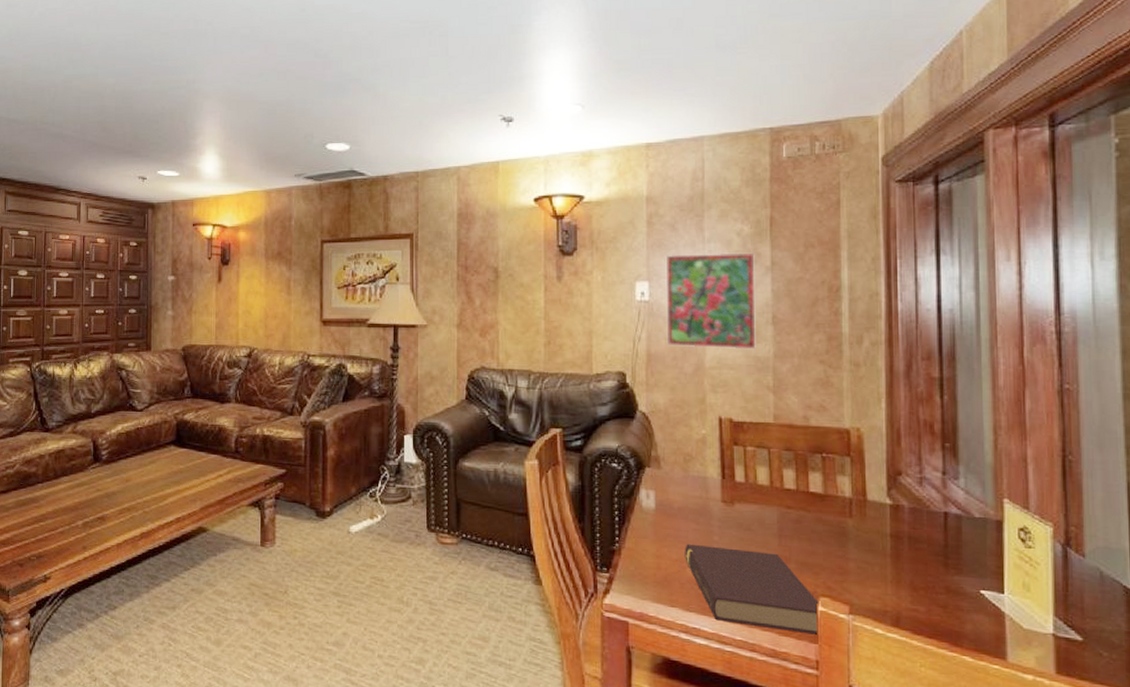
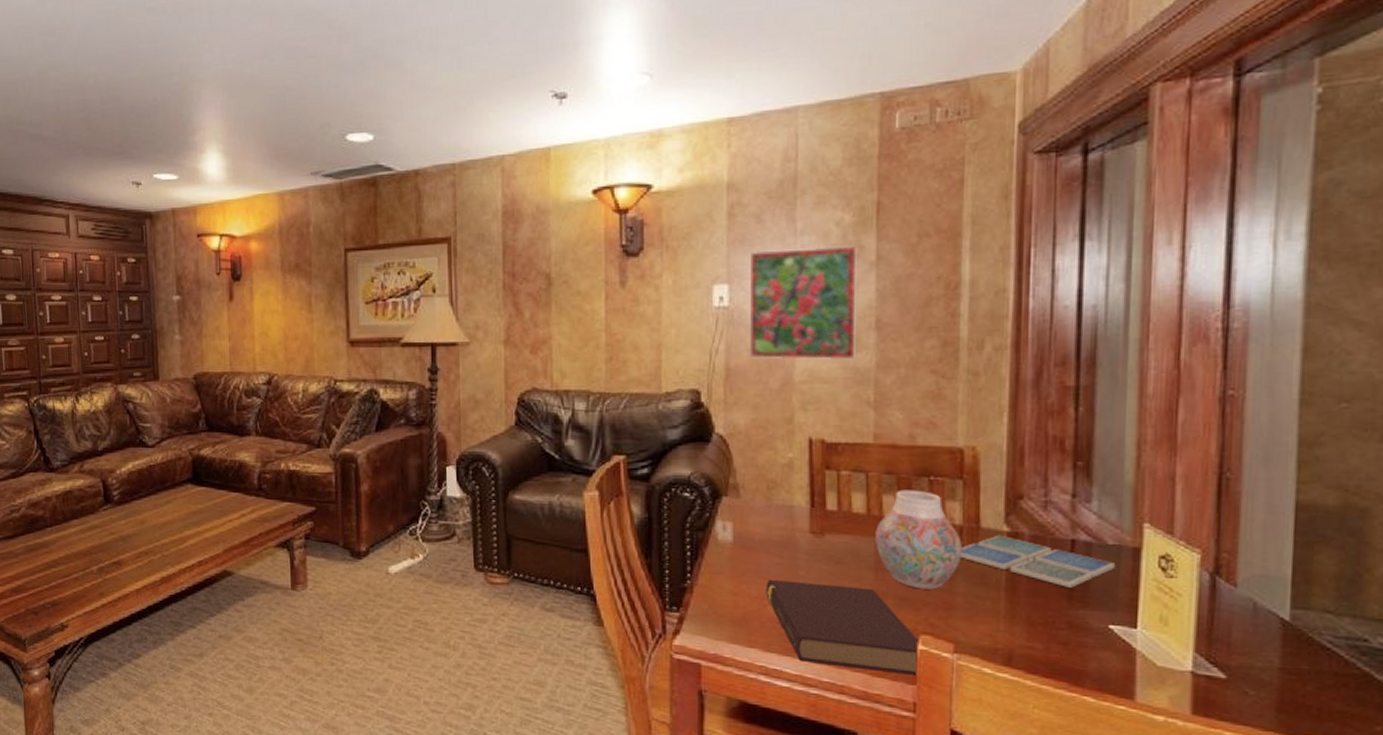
vase: none [778,464,852,556] -> present [875,489,962,590]
drink coaster: none [851,506,982,556] -> present [960,534,1115,588]

